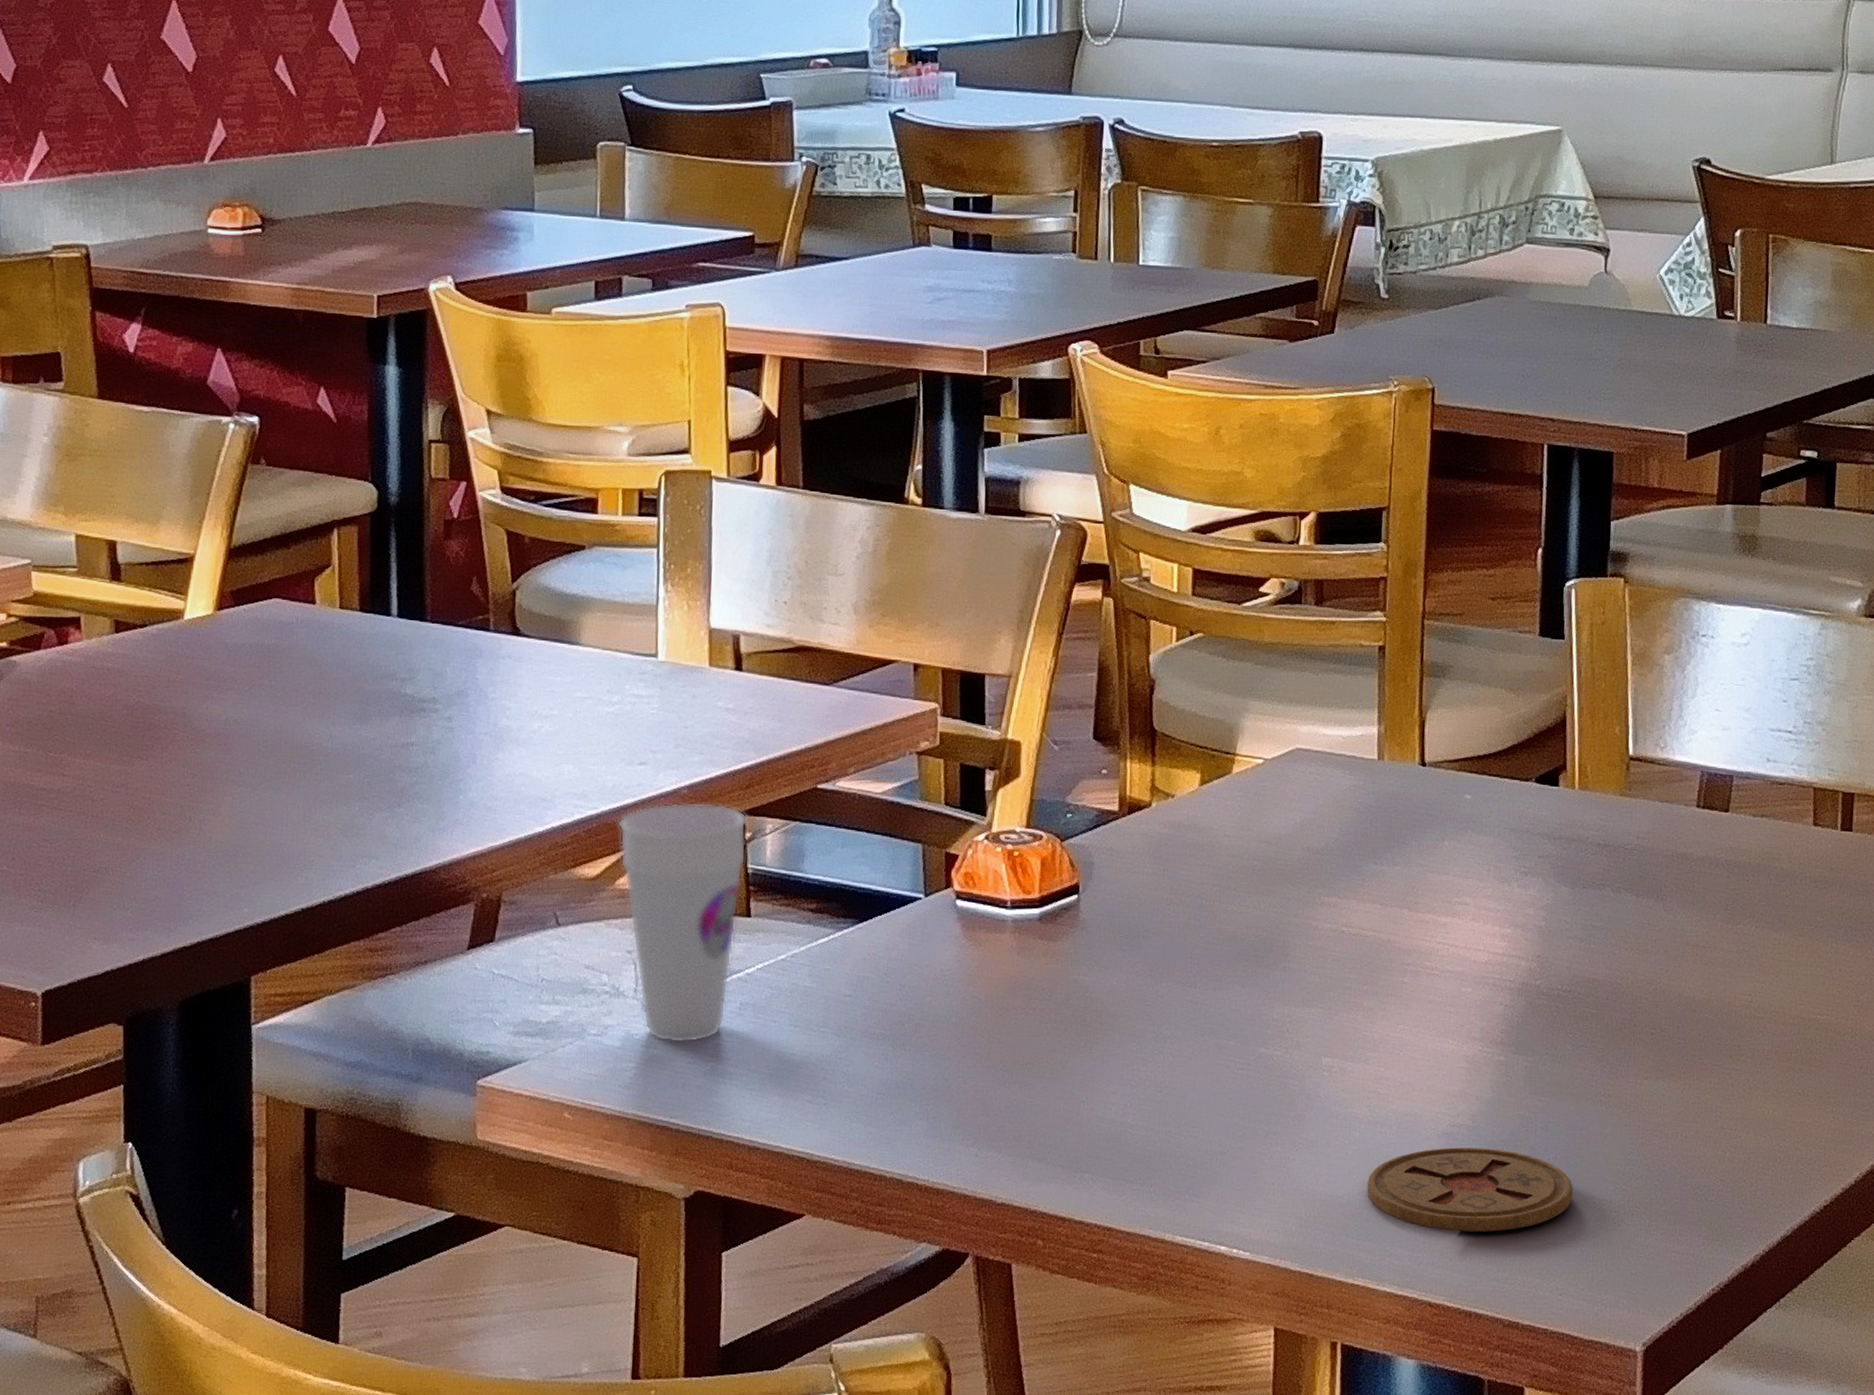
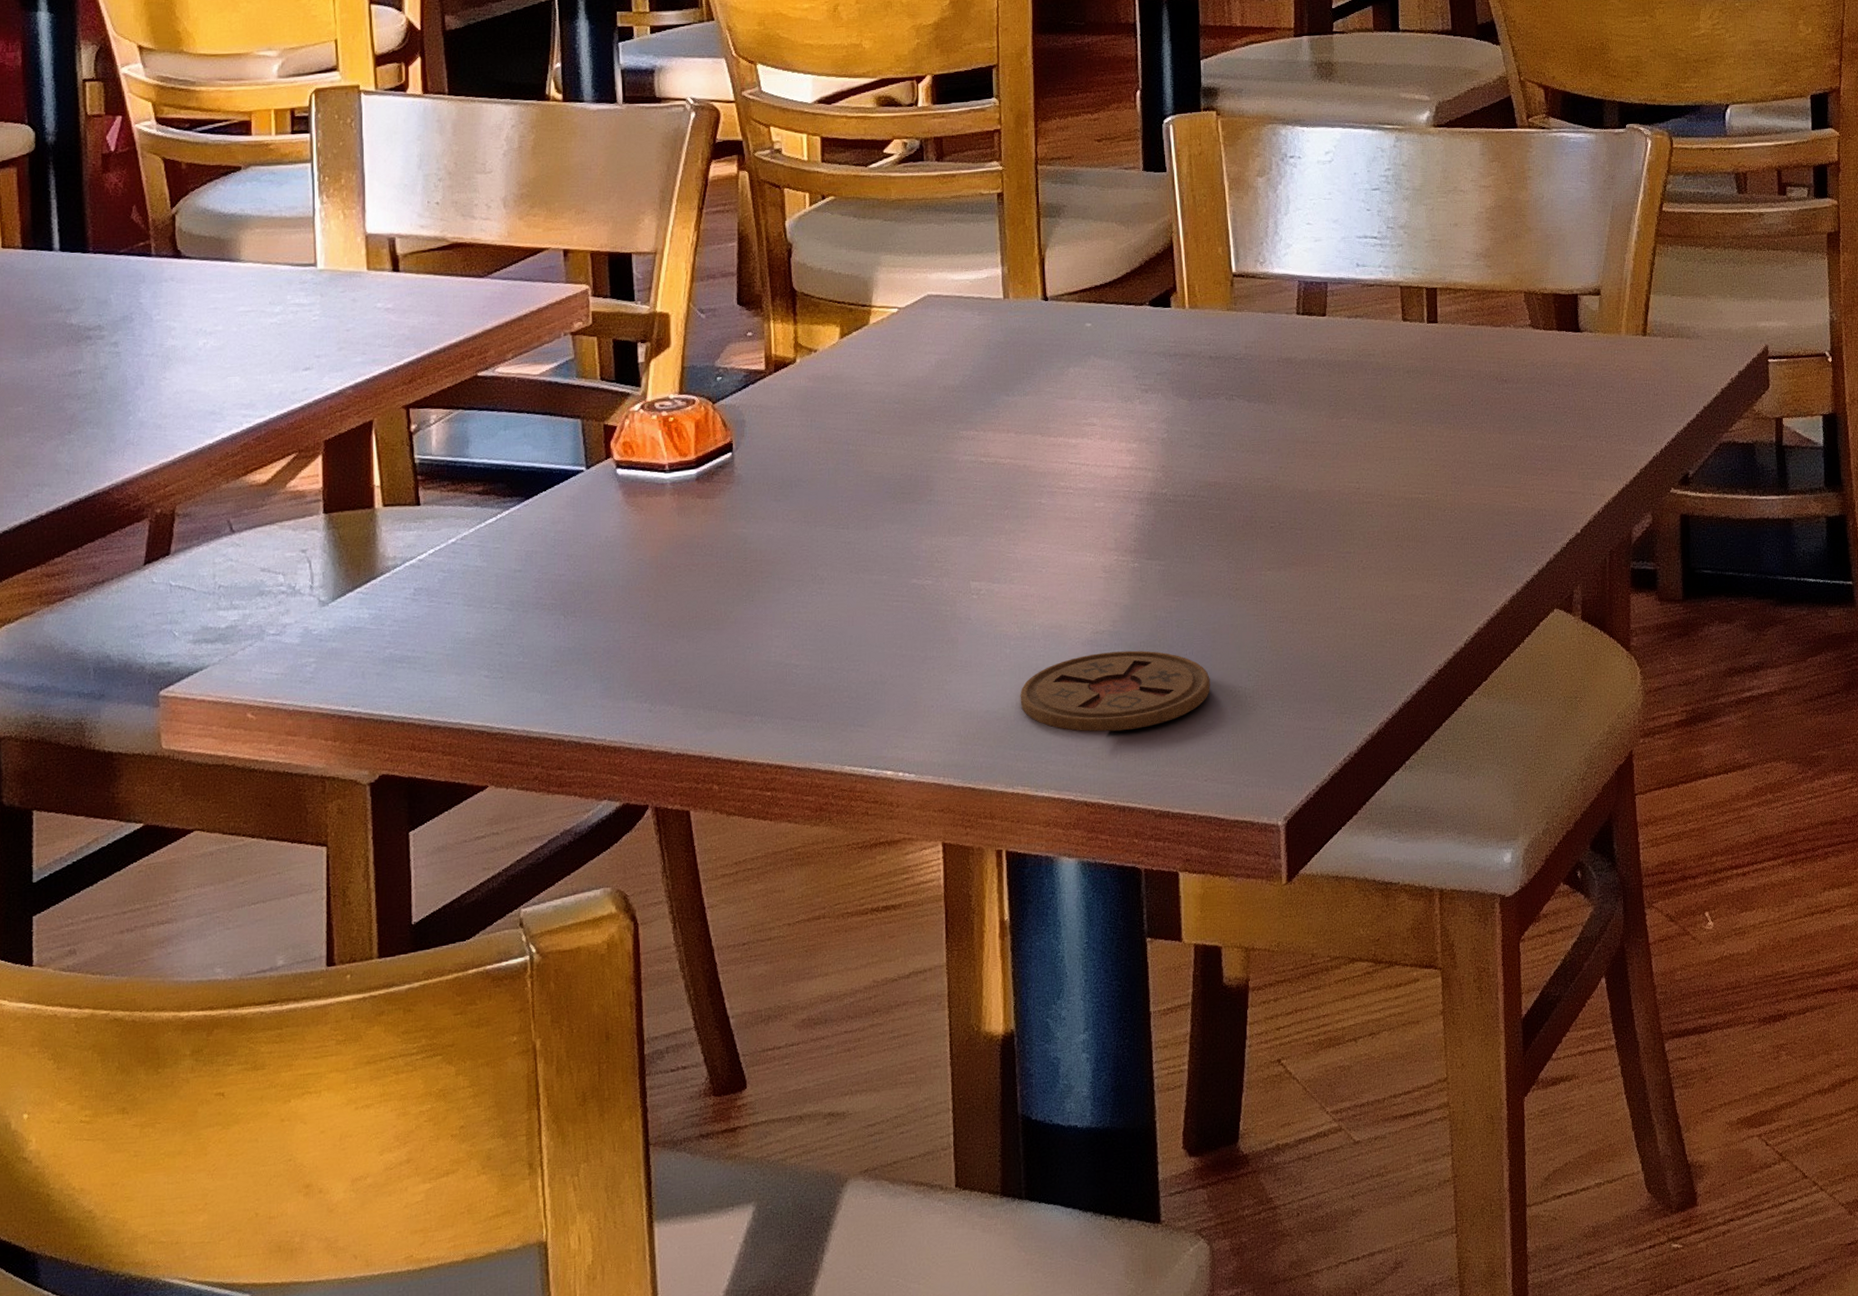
cup: present [618,802,748,1044] -> none [286,400,412,635]

